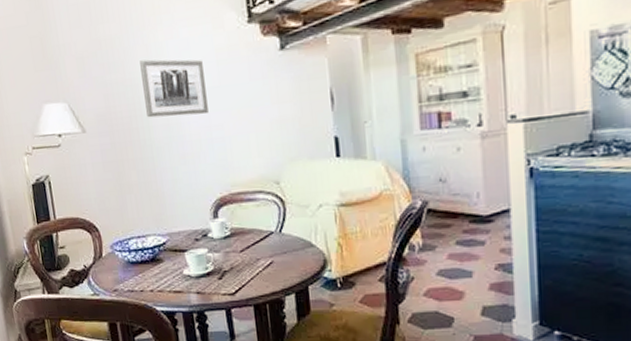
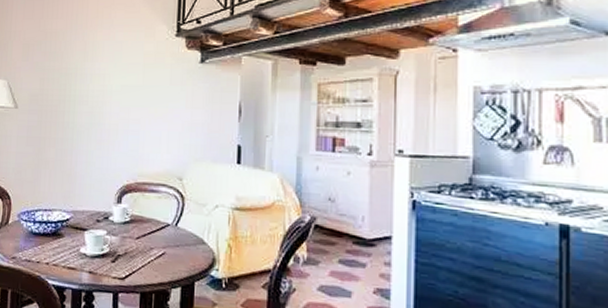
wall art: present [140,59,208,118] -> none [74,54,131,107]

